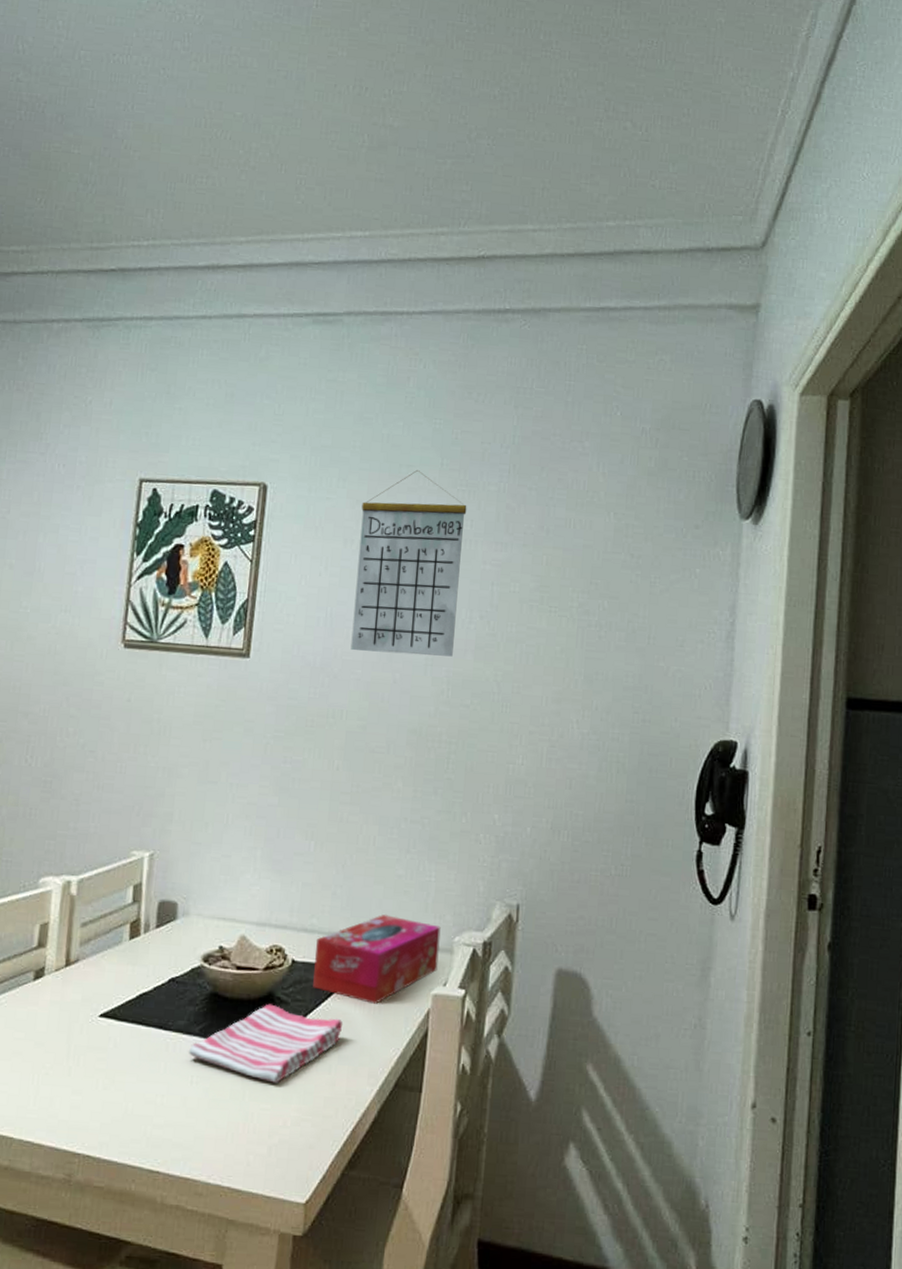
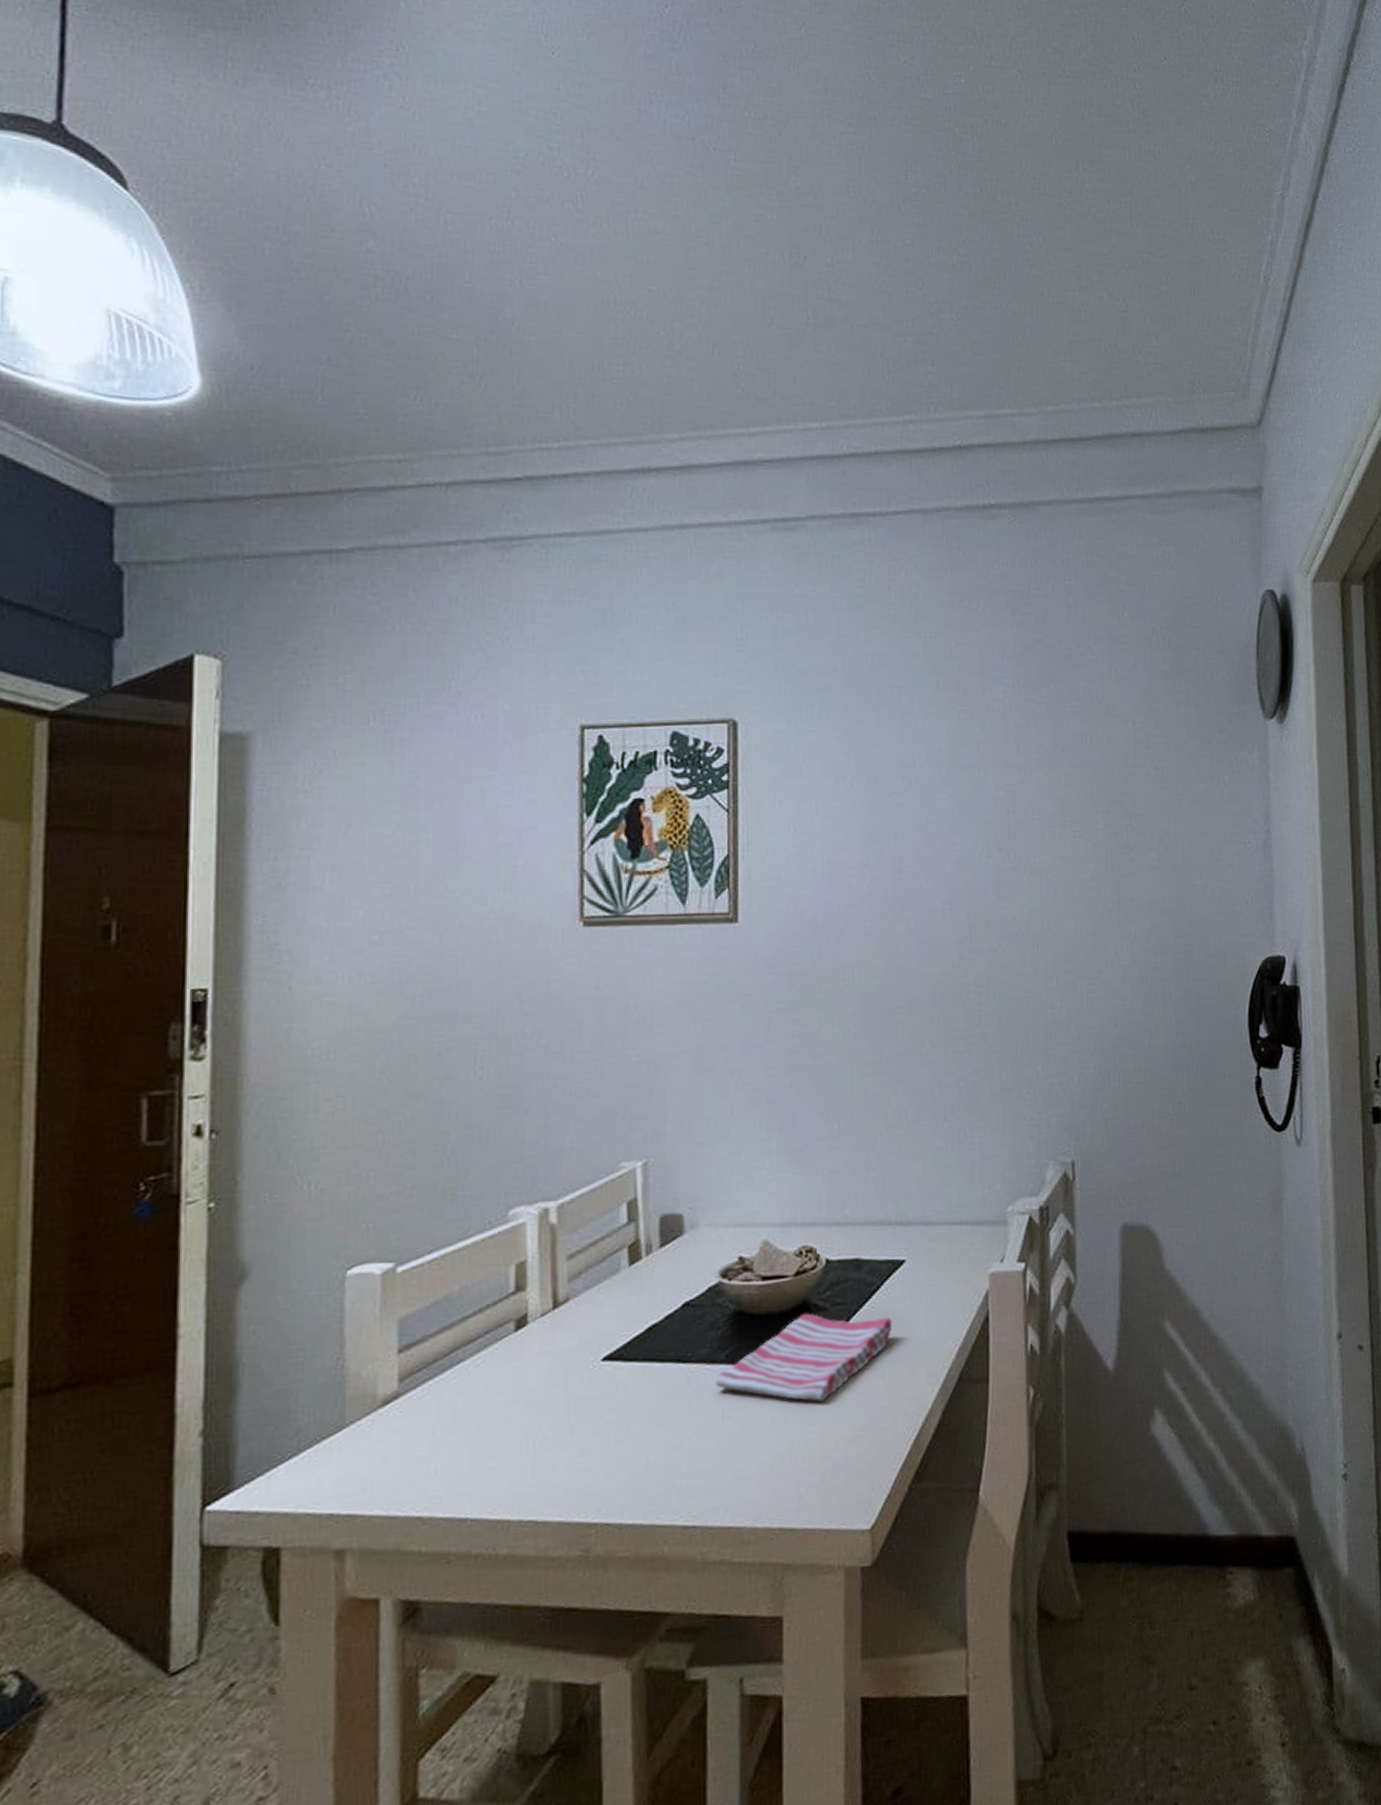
tissue box: present [313,914,441,1004] -> none [852,1192,992,1295]
calendar: present [350,469,467,657] -> none [851,690,972,902]

